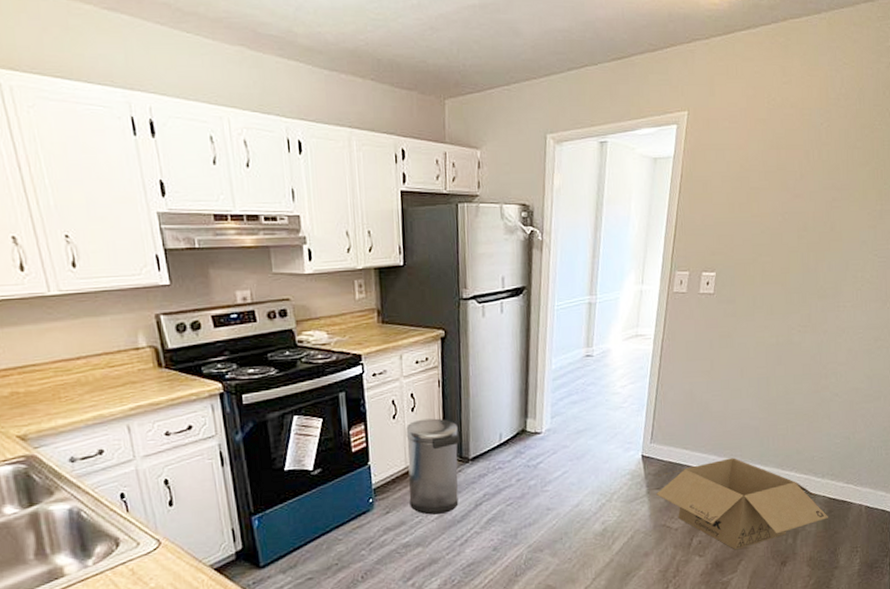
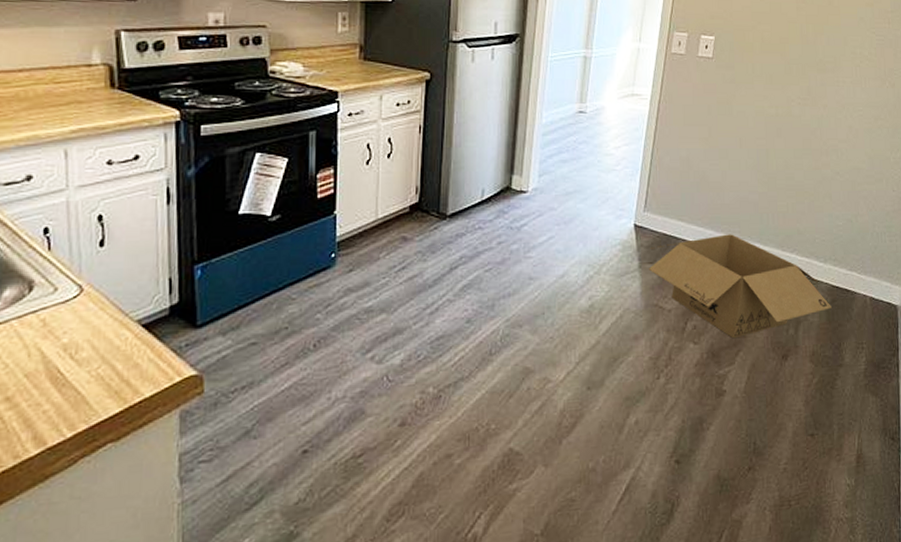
pedal bin: present [406,418,460,515] -> none [376,167,438,276]

